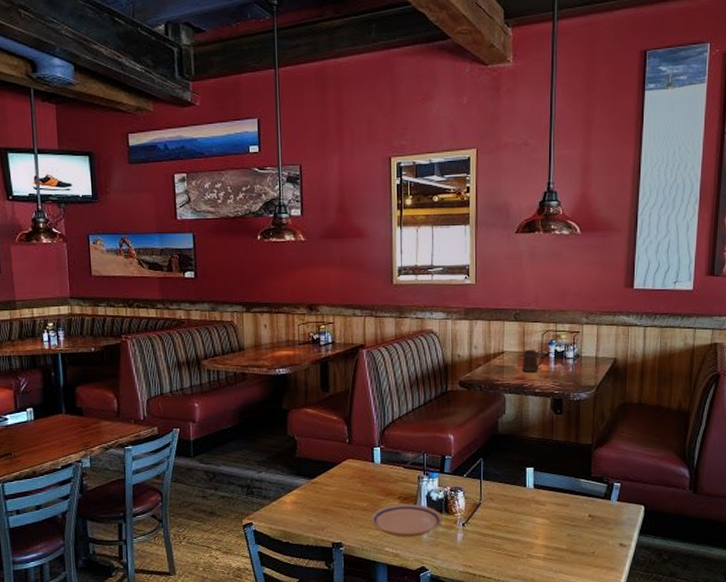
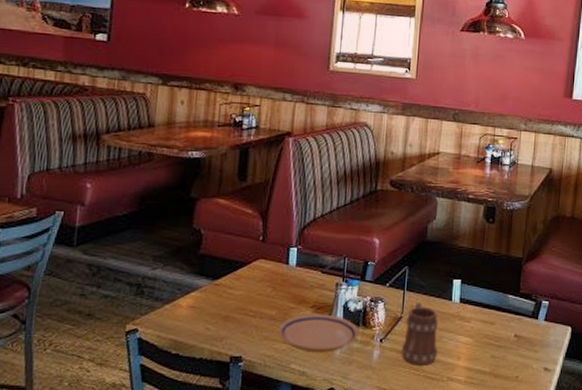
beer mug: none [483,489,516,545] -> present [402,302,438,365]
beer mug: present [522,349,545,373] -> none [457,151,481,177]

